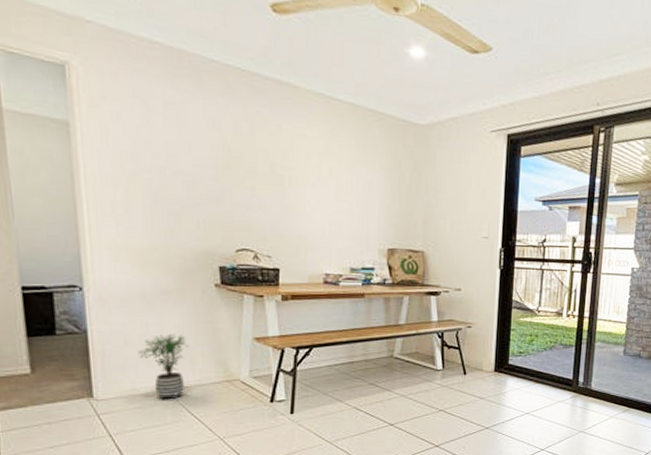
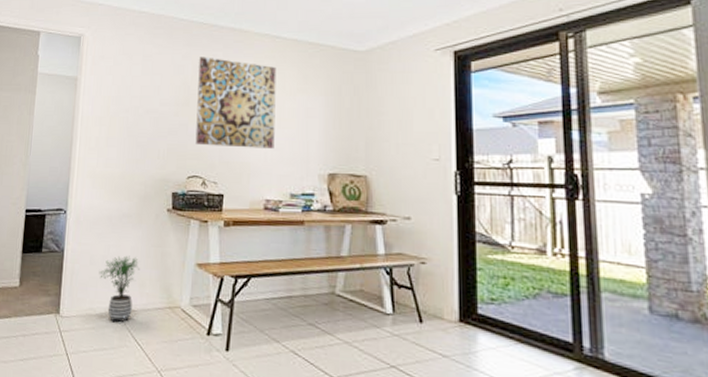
wall art: none [239,111,333,222] -> present [195,57,277,149]

